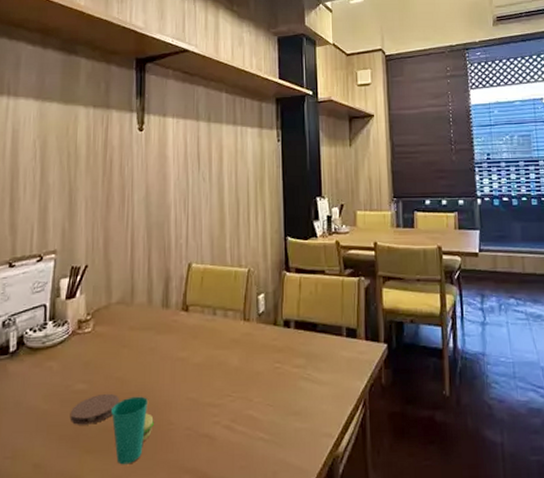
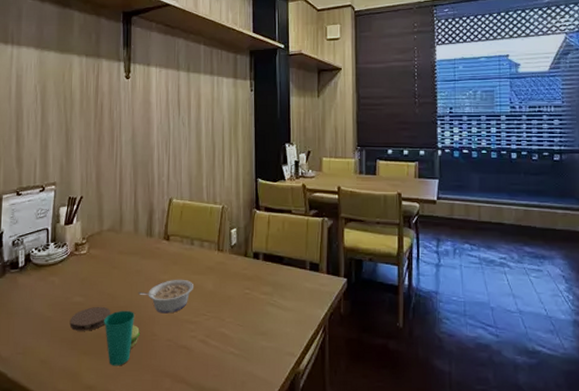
legume: none [151,355,216,397] -> present [137,279,193,314]

